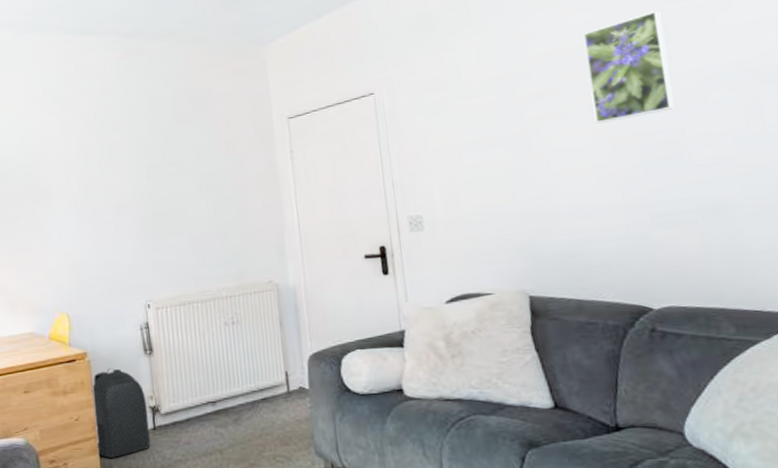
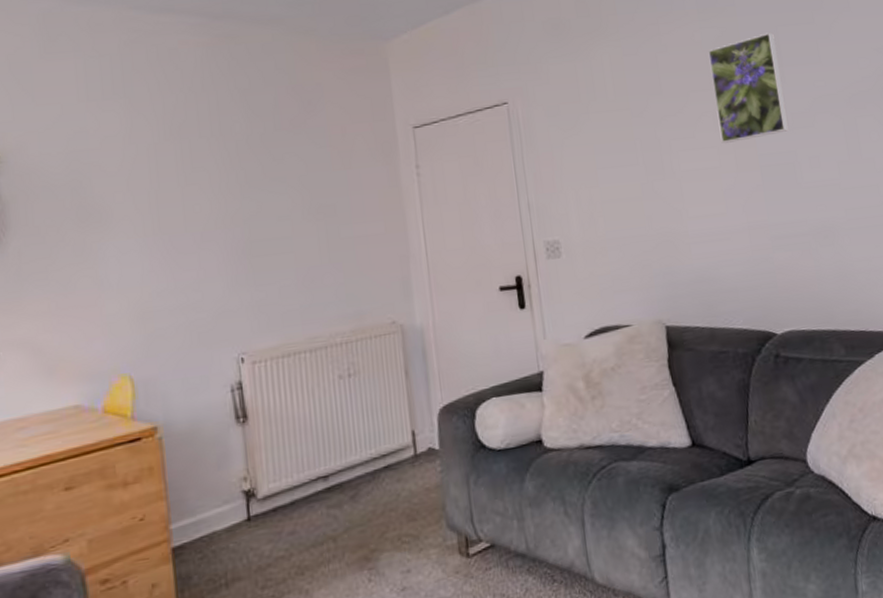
backpack: present [91,368,151,458] -> none [163,444,244,566]

